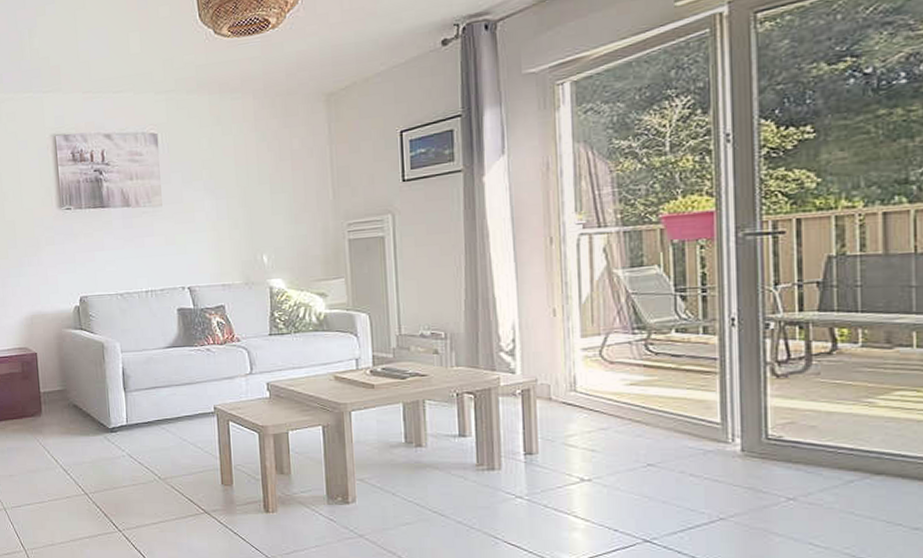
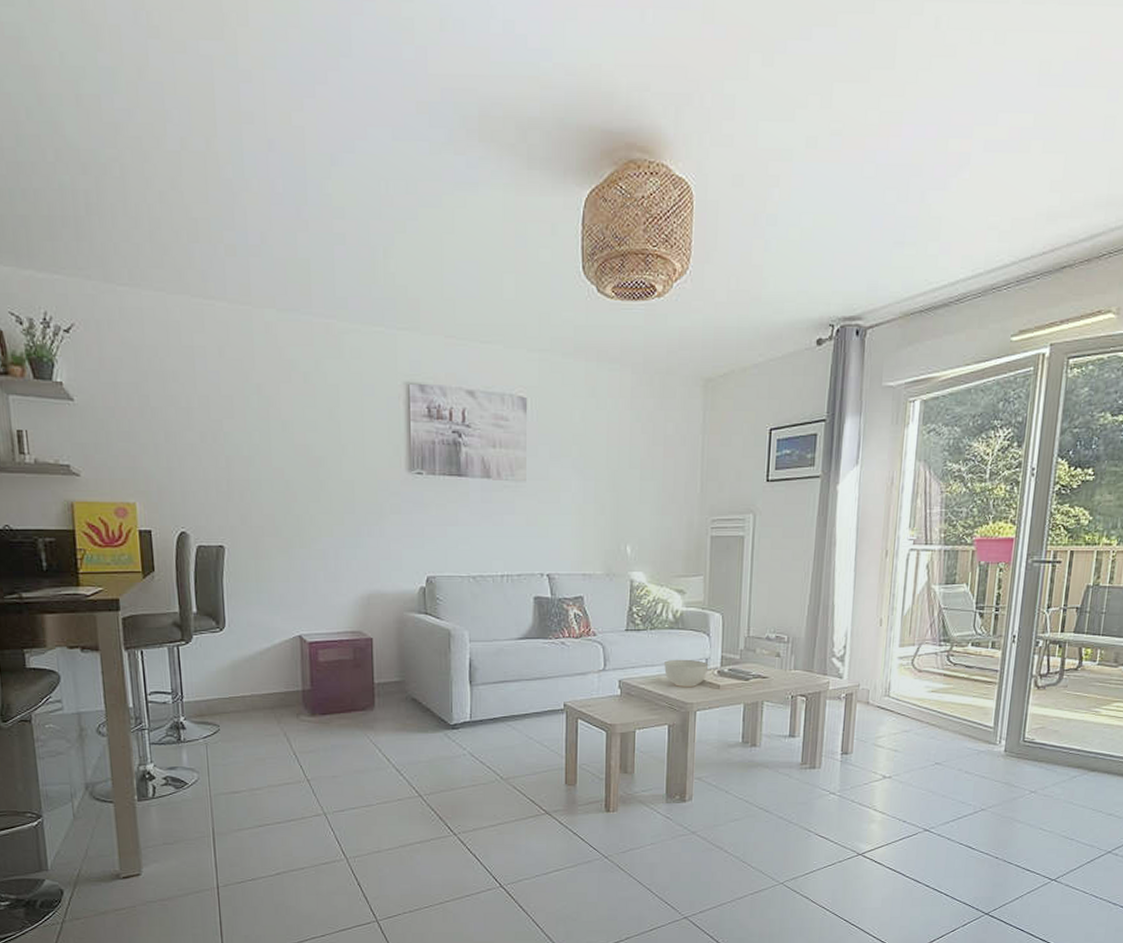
bowl: none [312,360,360,389] -> present [664,659,709,688]

